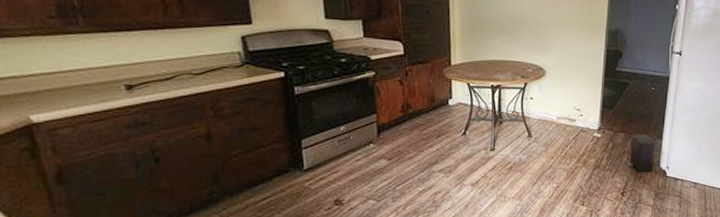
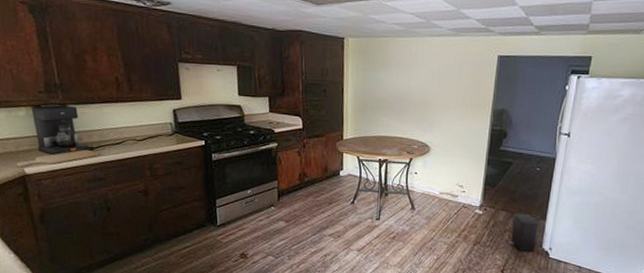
chopping board: none [18,88,144,115] -> present [17,149,101,168]
coffee maker: none [37,32,126,96] -> present [31,104,89,155]

